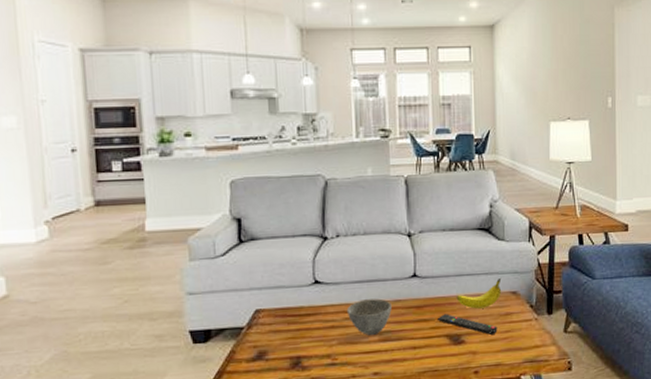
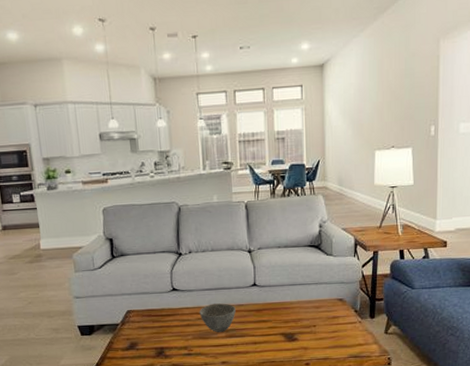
remote control: present [438,314,498,336] -> none [274,316,326,335]
fruit: present [456,277,502,309] -> none [290,287,330,313]

